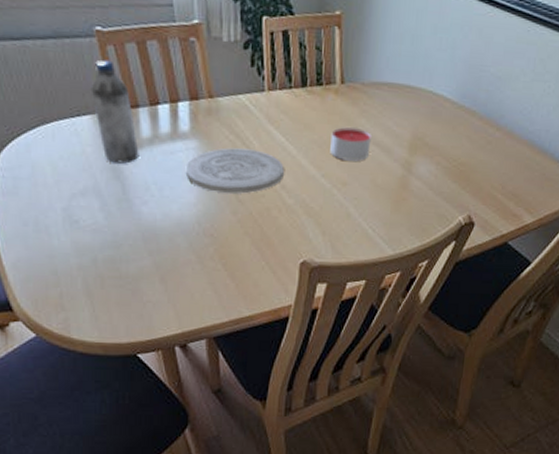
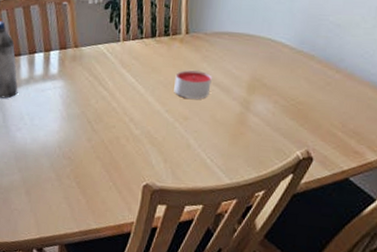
plate: present [185,148,284,194] -> none [52,87,133,125]

